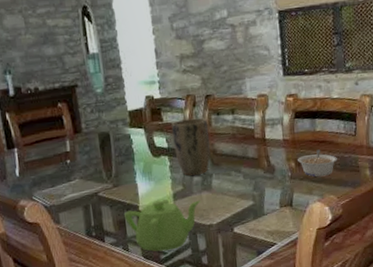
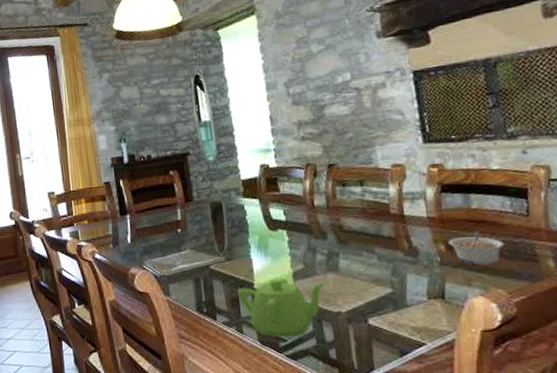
plant pot: present [172,118,211,176] -> none [290,189,336,254]

